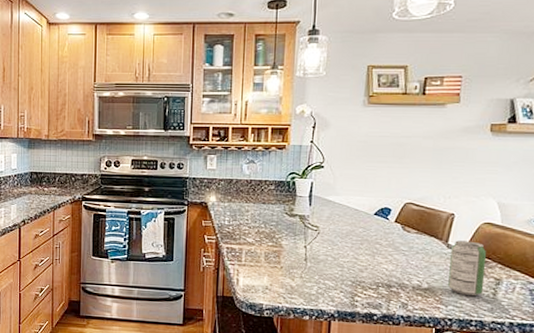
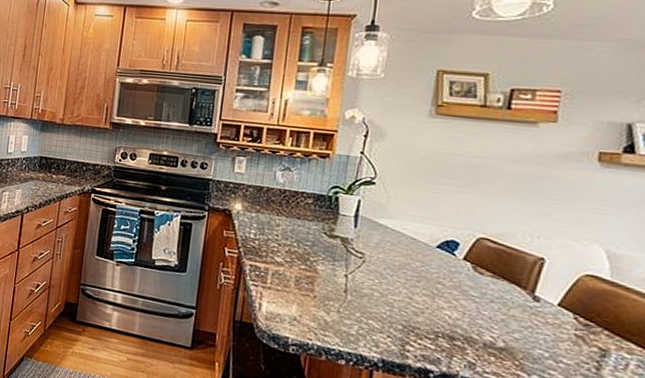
beverage can: present [448,240,487,297] -> none [532,292,589,368]

